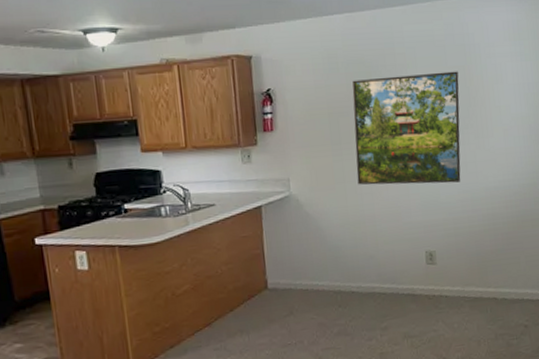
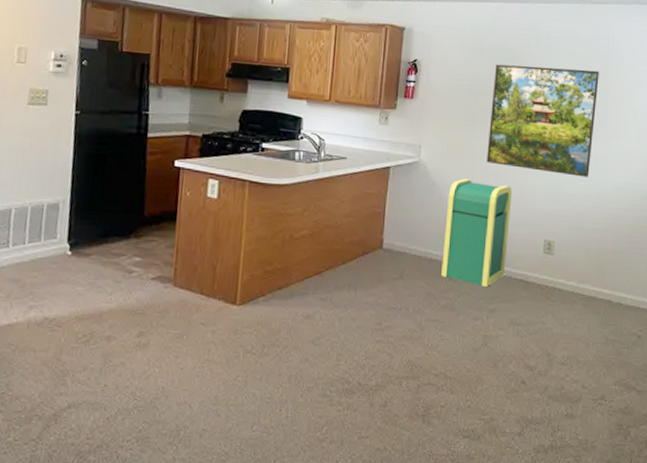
trash can: none [324,204,392,308] -> present [441,179,513,287]

